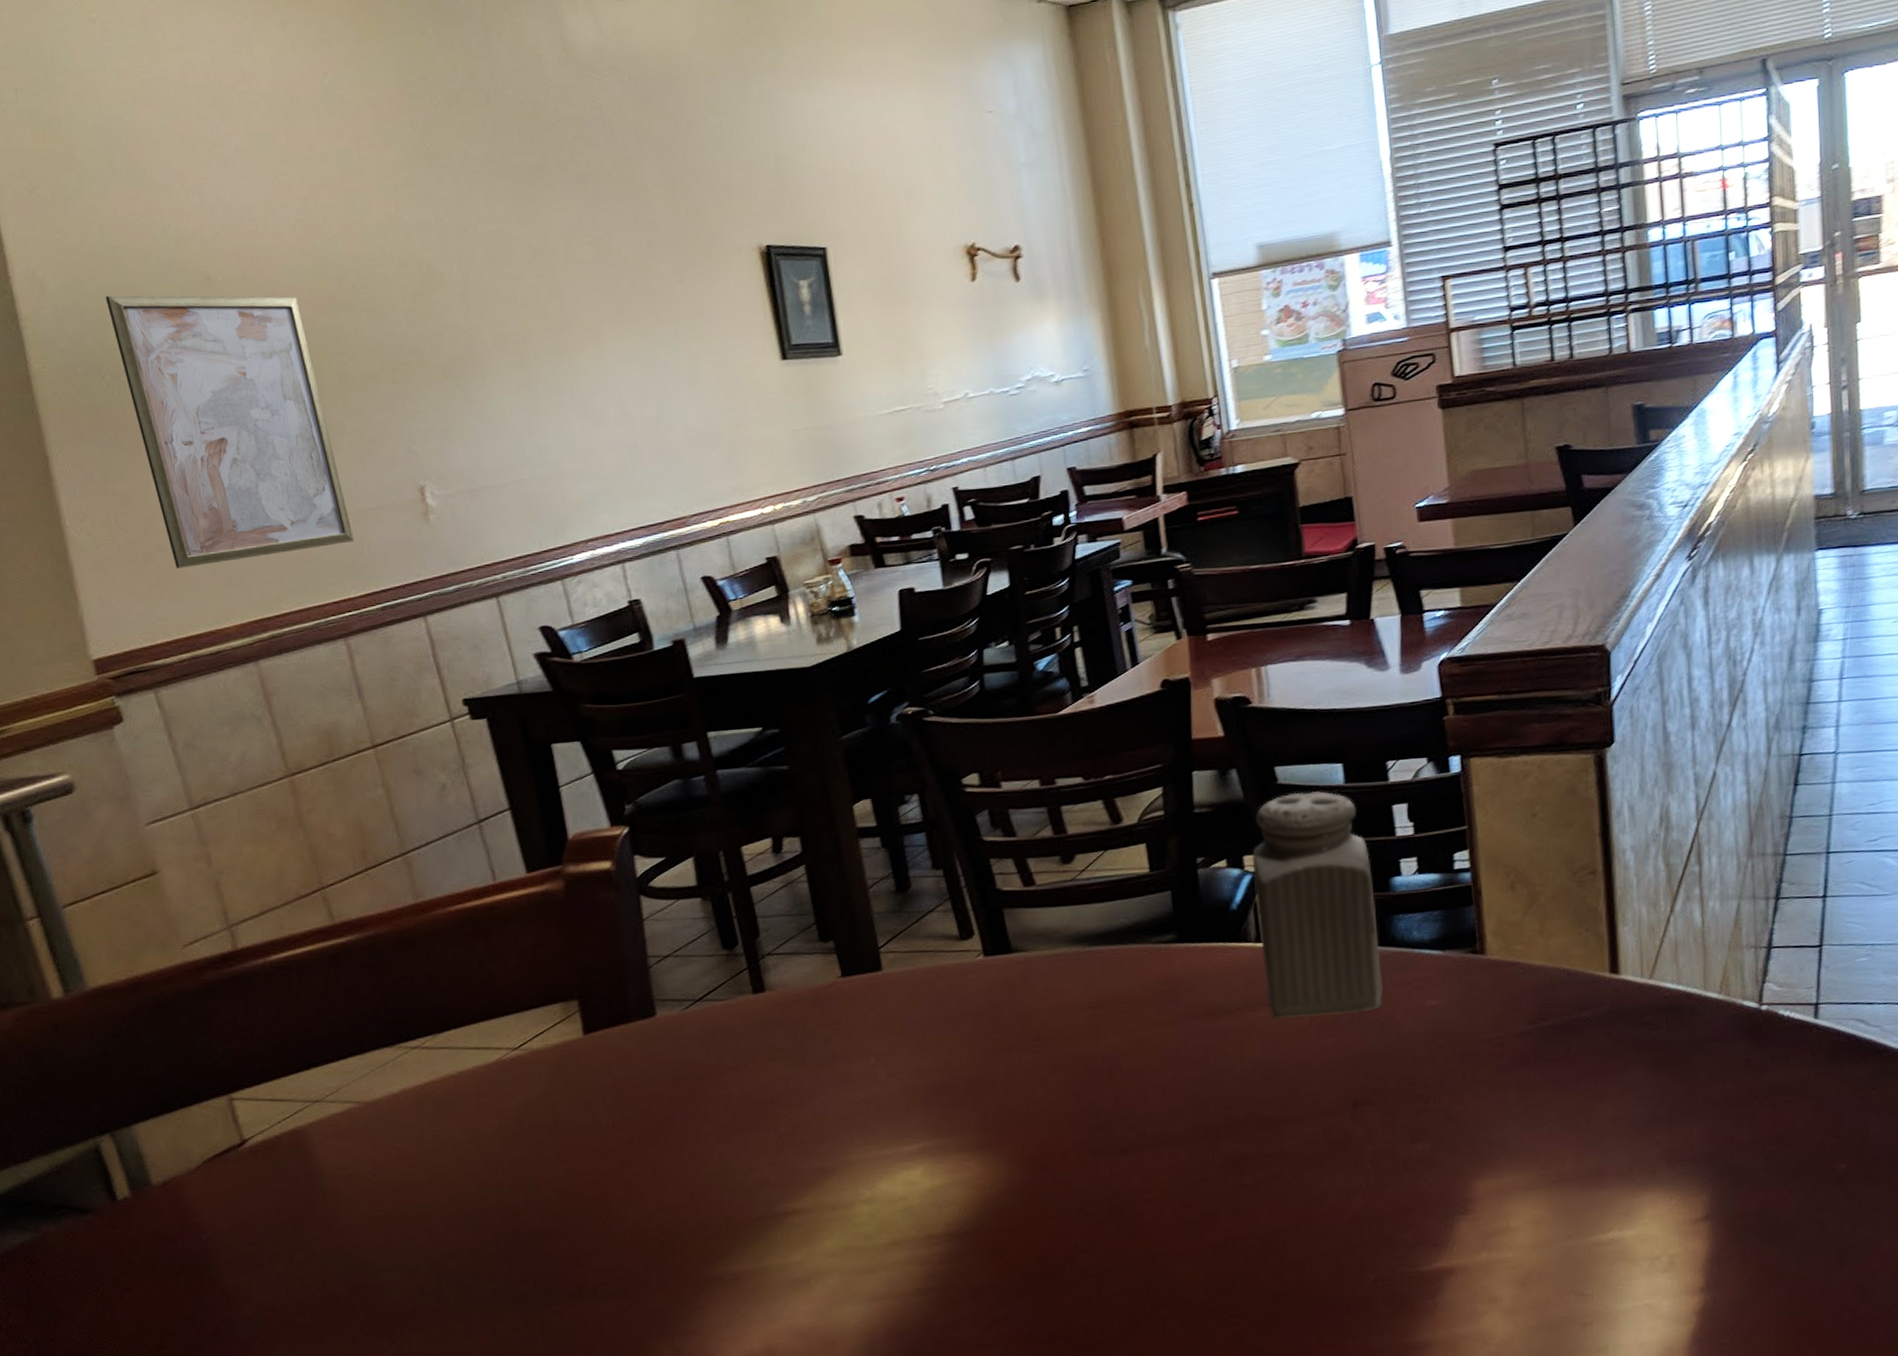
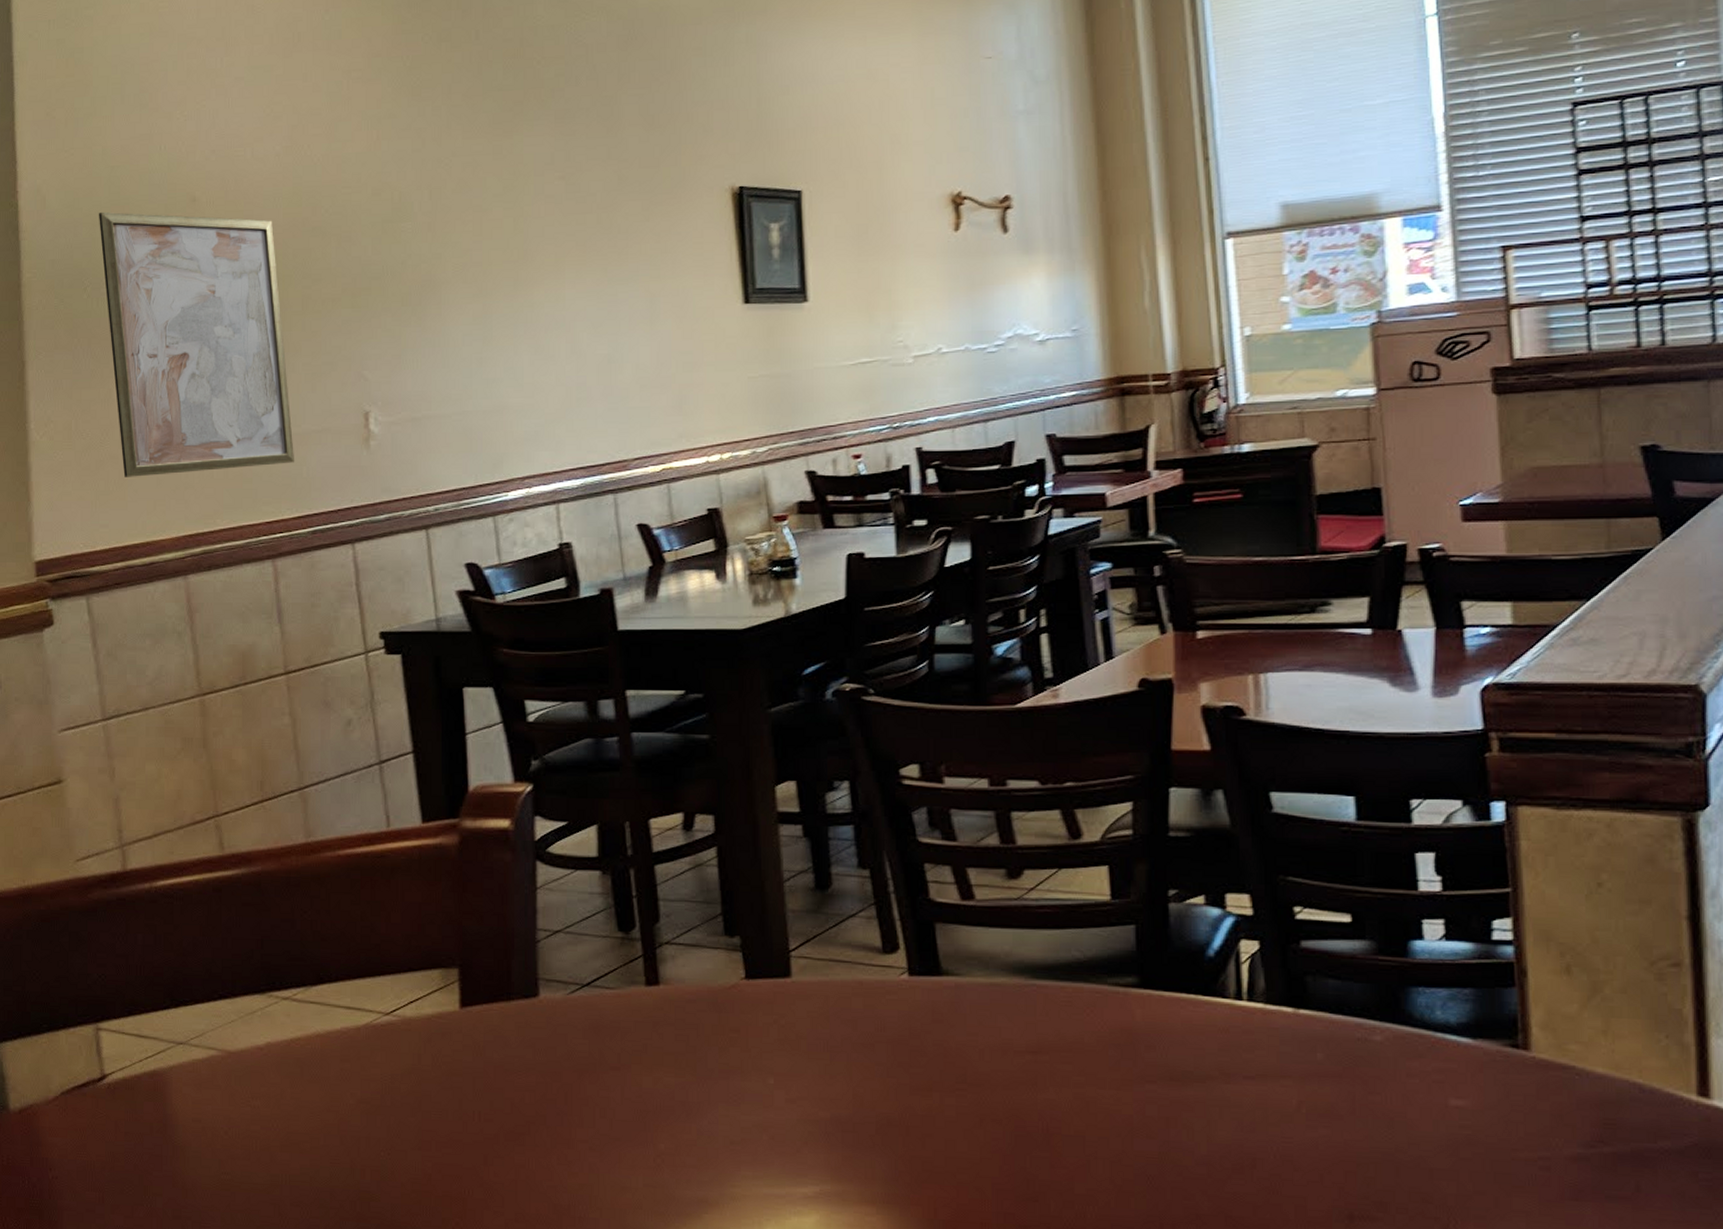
salt shaker: present [1251,791,1383,1019] -> none [1235,825,1393,1103]

